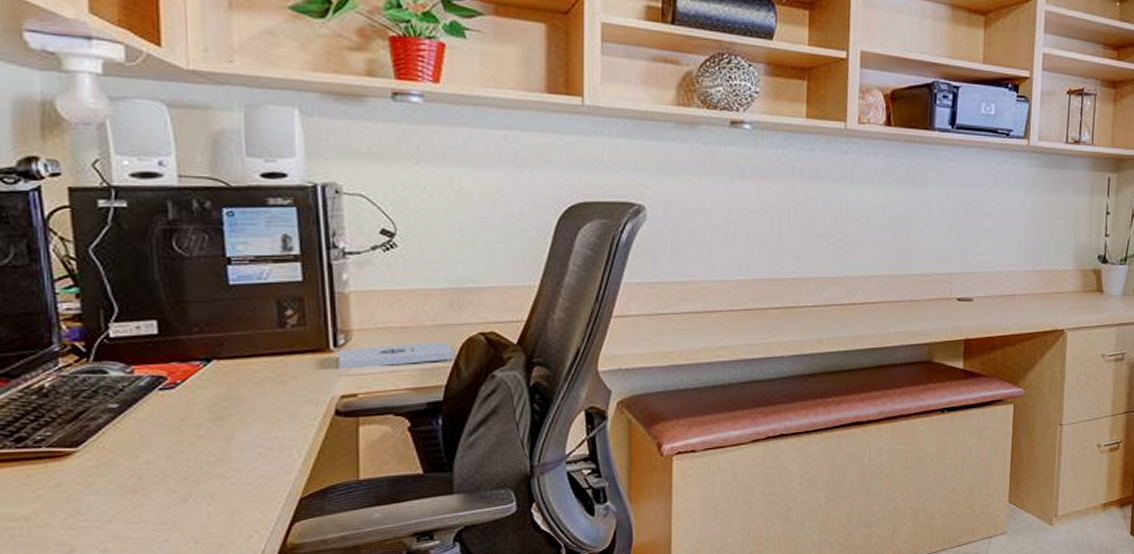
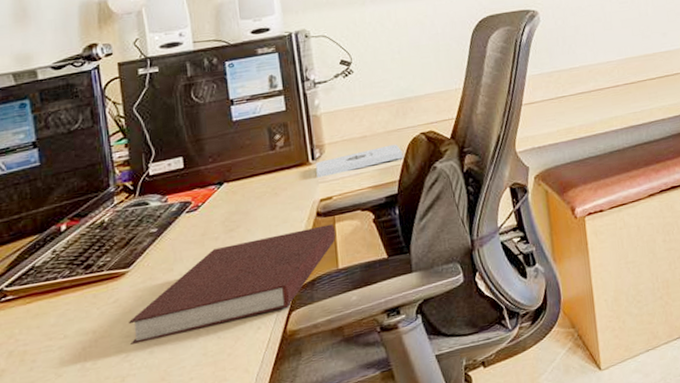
notebook: none [74,426,358,538] -> present [128,224,336,344]

